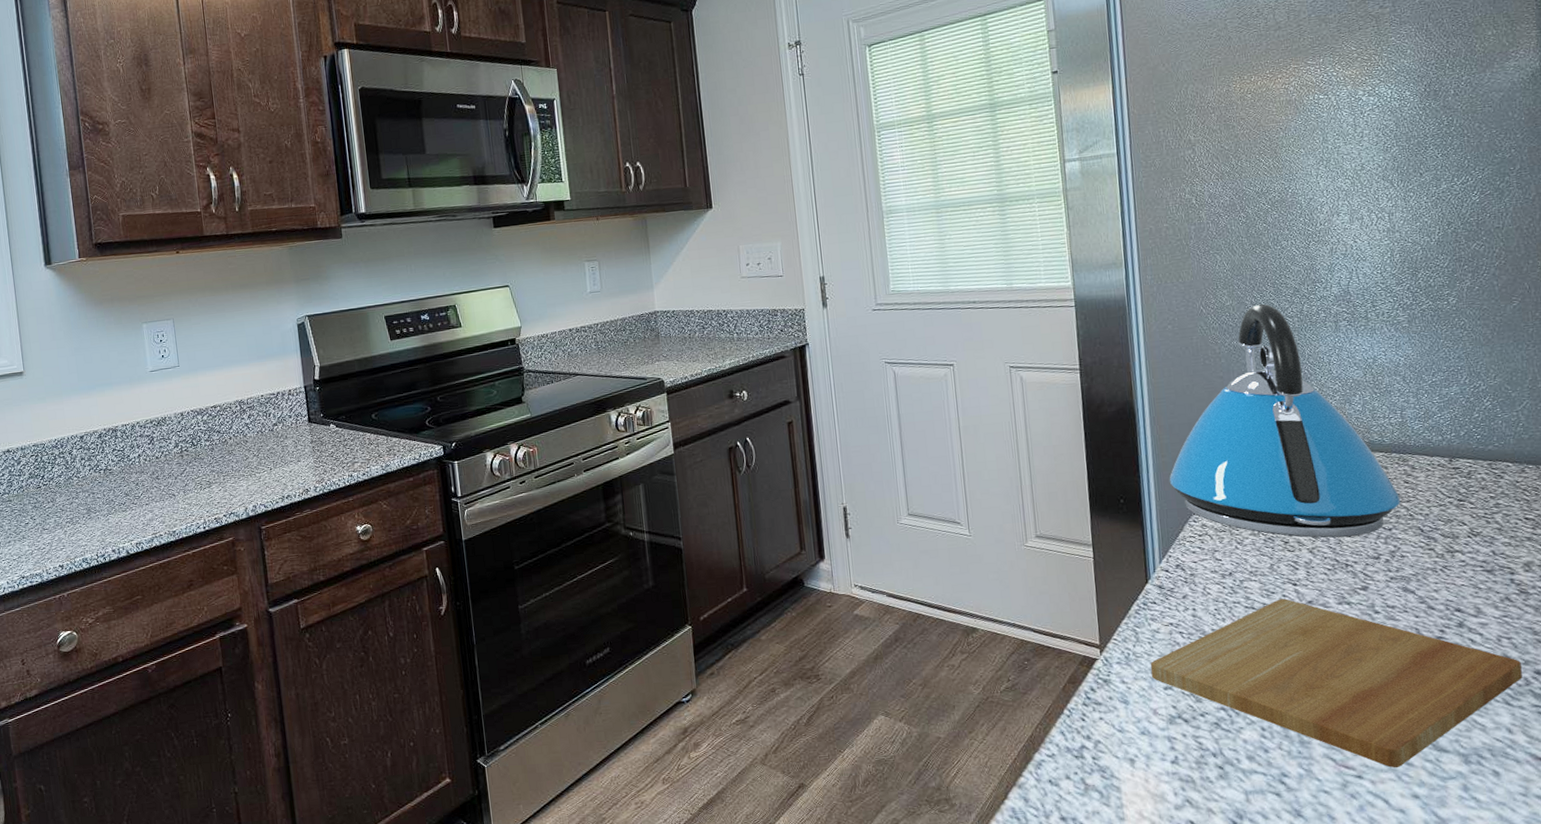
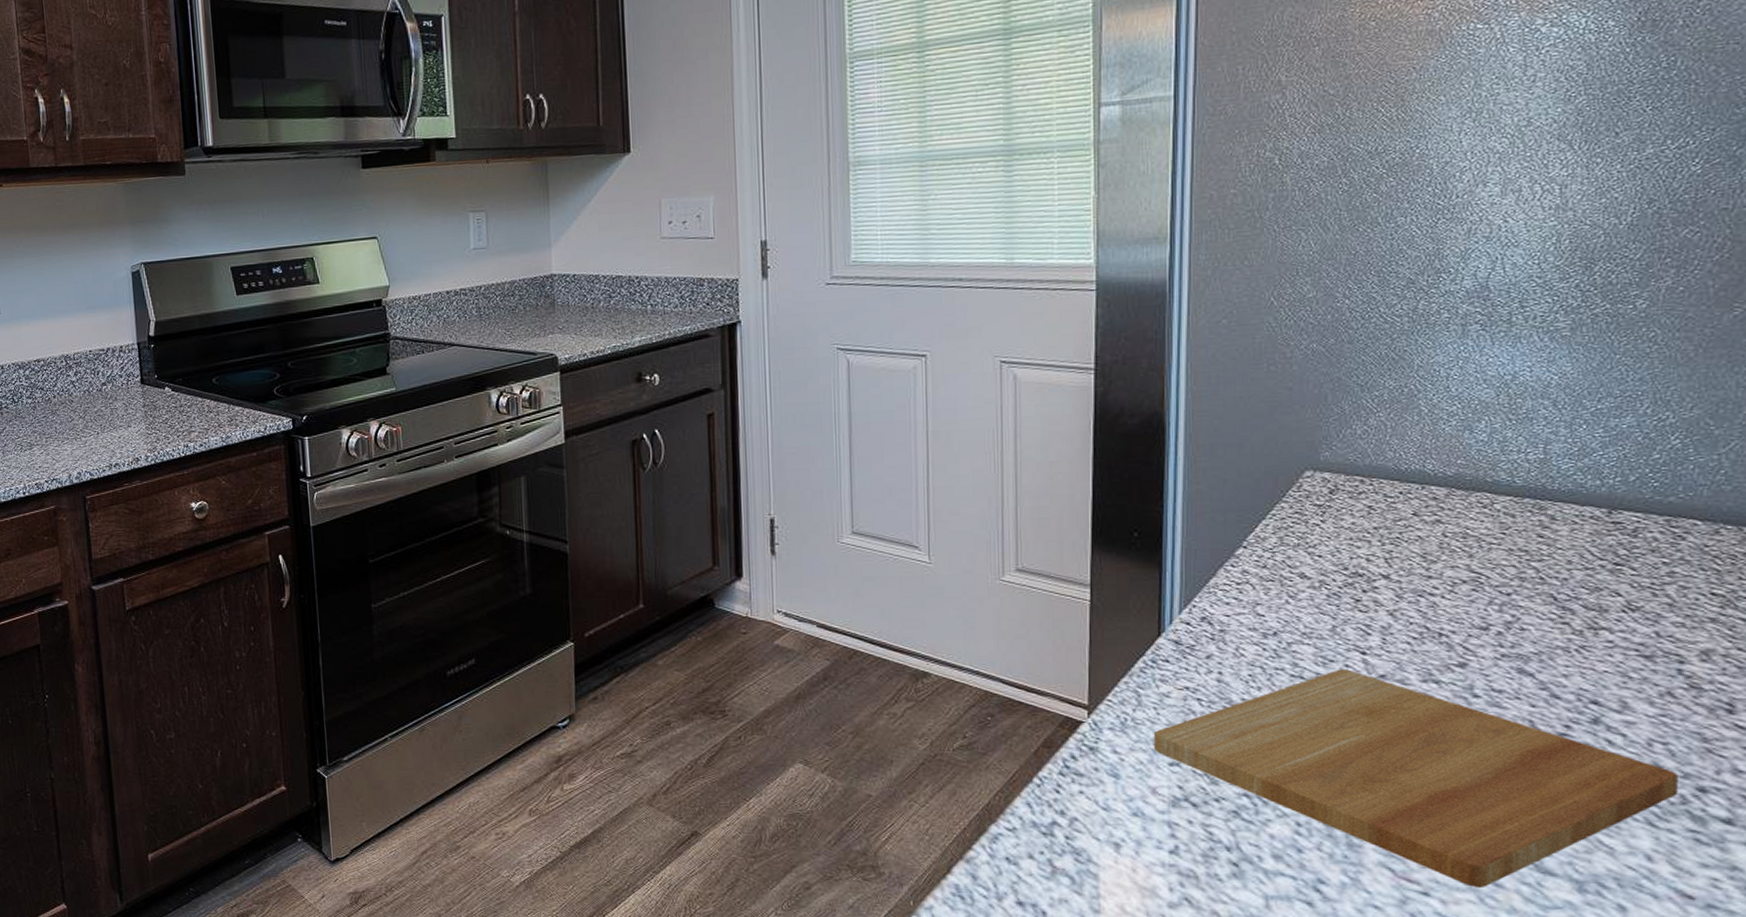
kettle: present [1169,303,1401,538] -> none [1203,297,1529,599]

